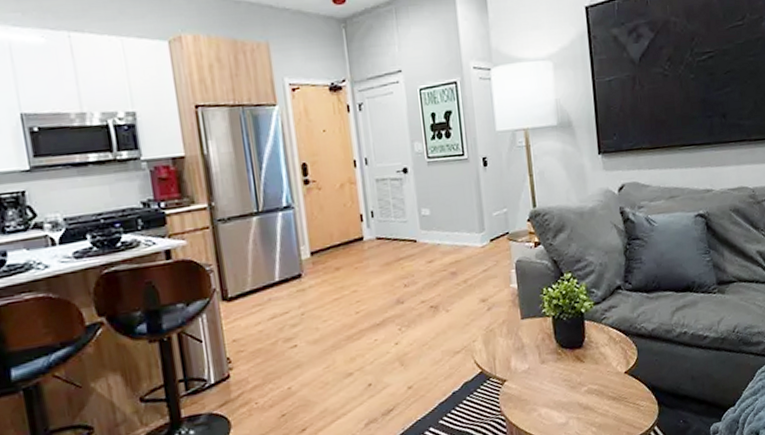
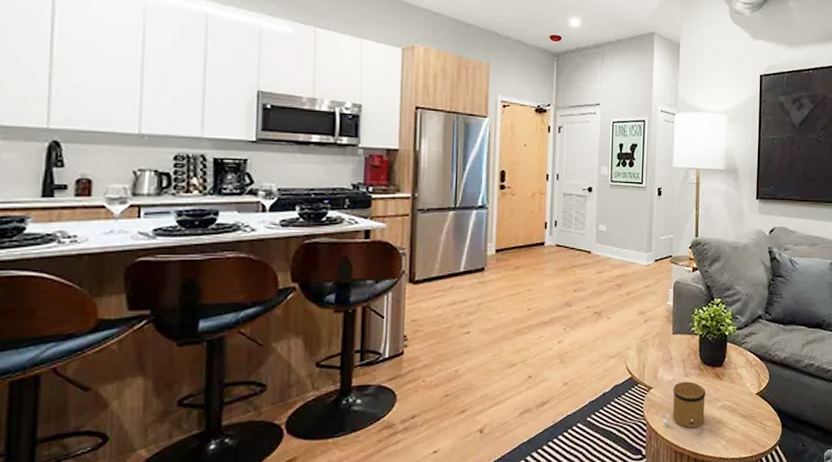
speaker: none [518,368,570,420] -> present [659,381,706,428]

